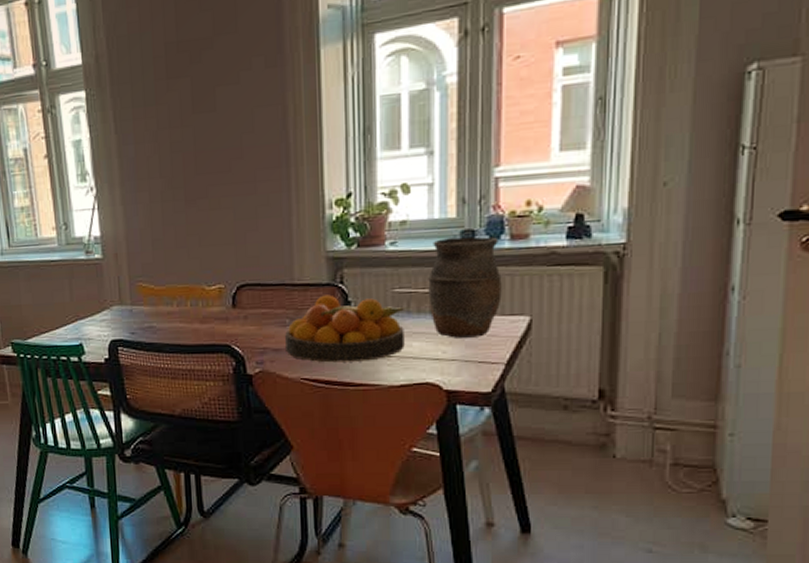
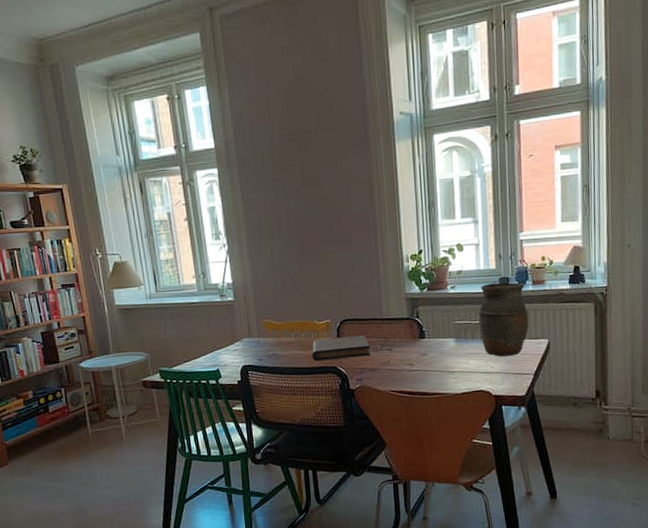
book: none [198,305,276,338] -> present [311,335,371,362]
fruit bowl: present [285,294,405,363] -> none [378,326,464,378]

